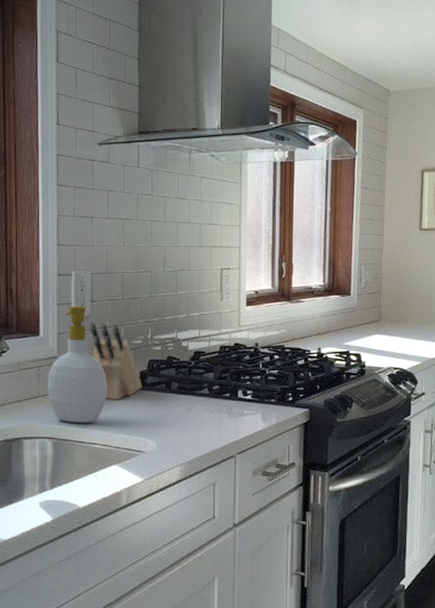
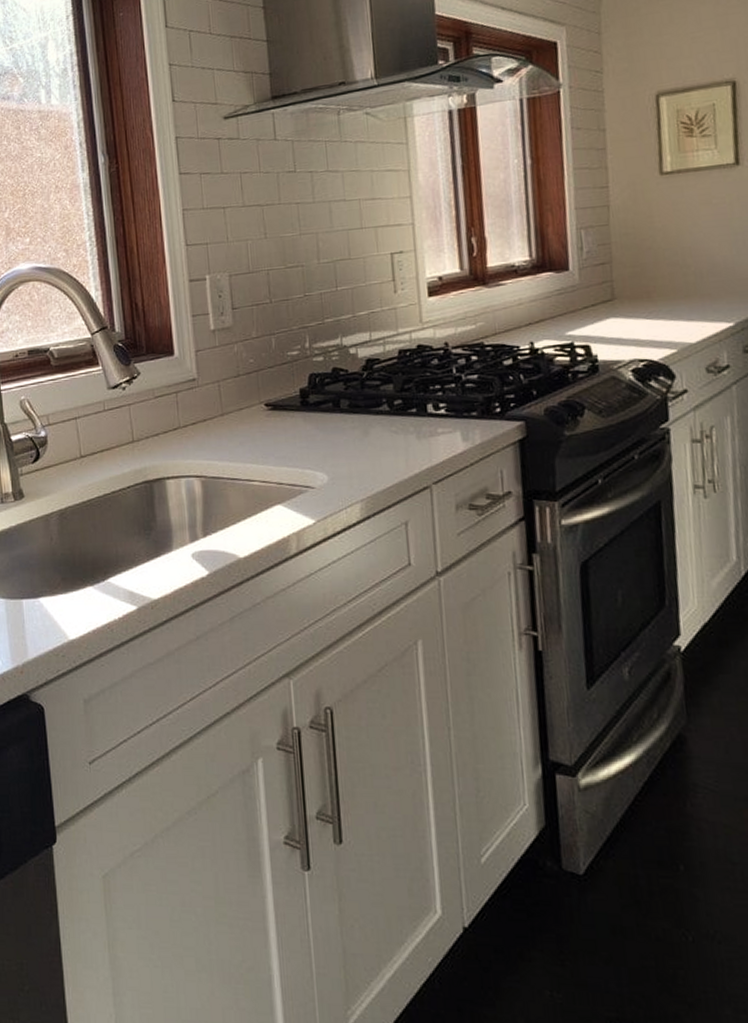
soap bottle: present [47,306,107,424] -> none [188,315,262,457]
knife block: present [90,323,142,400] -> none [233,334,304,426]

